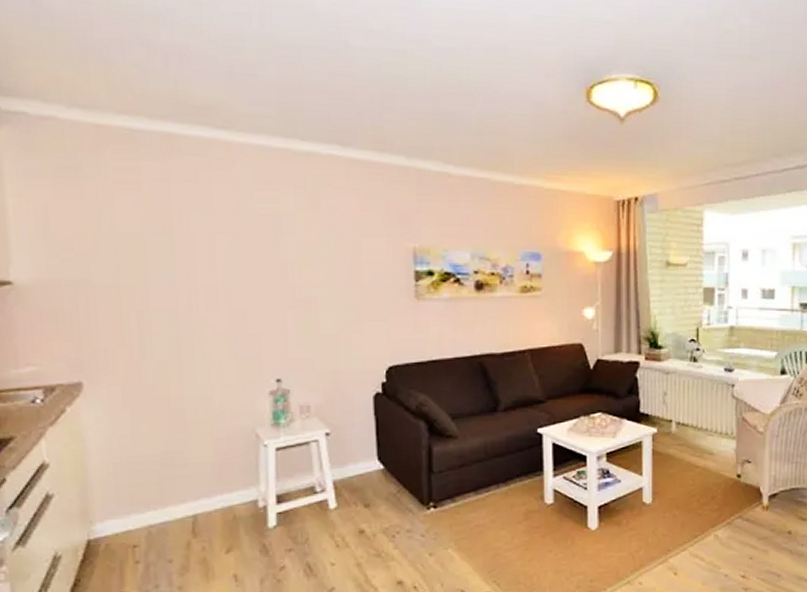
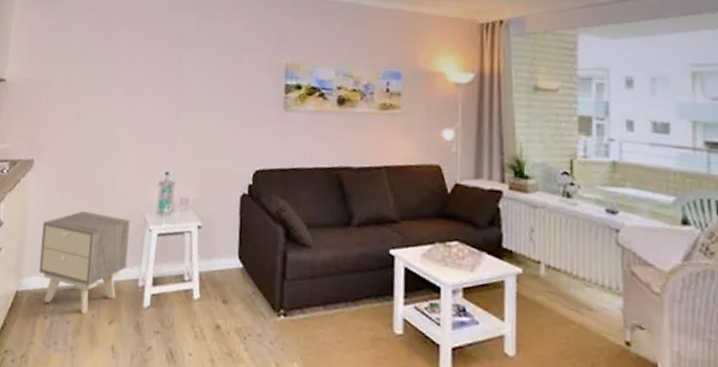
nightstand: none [112,436,240,549] -> present [39,211,130,314]

